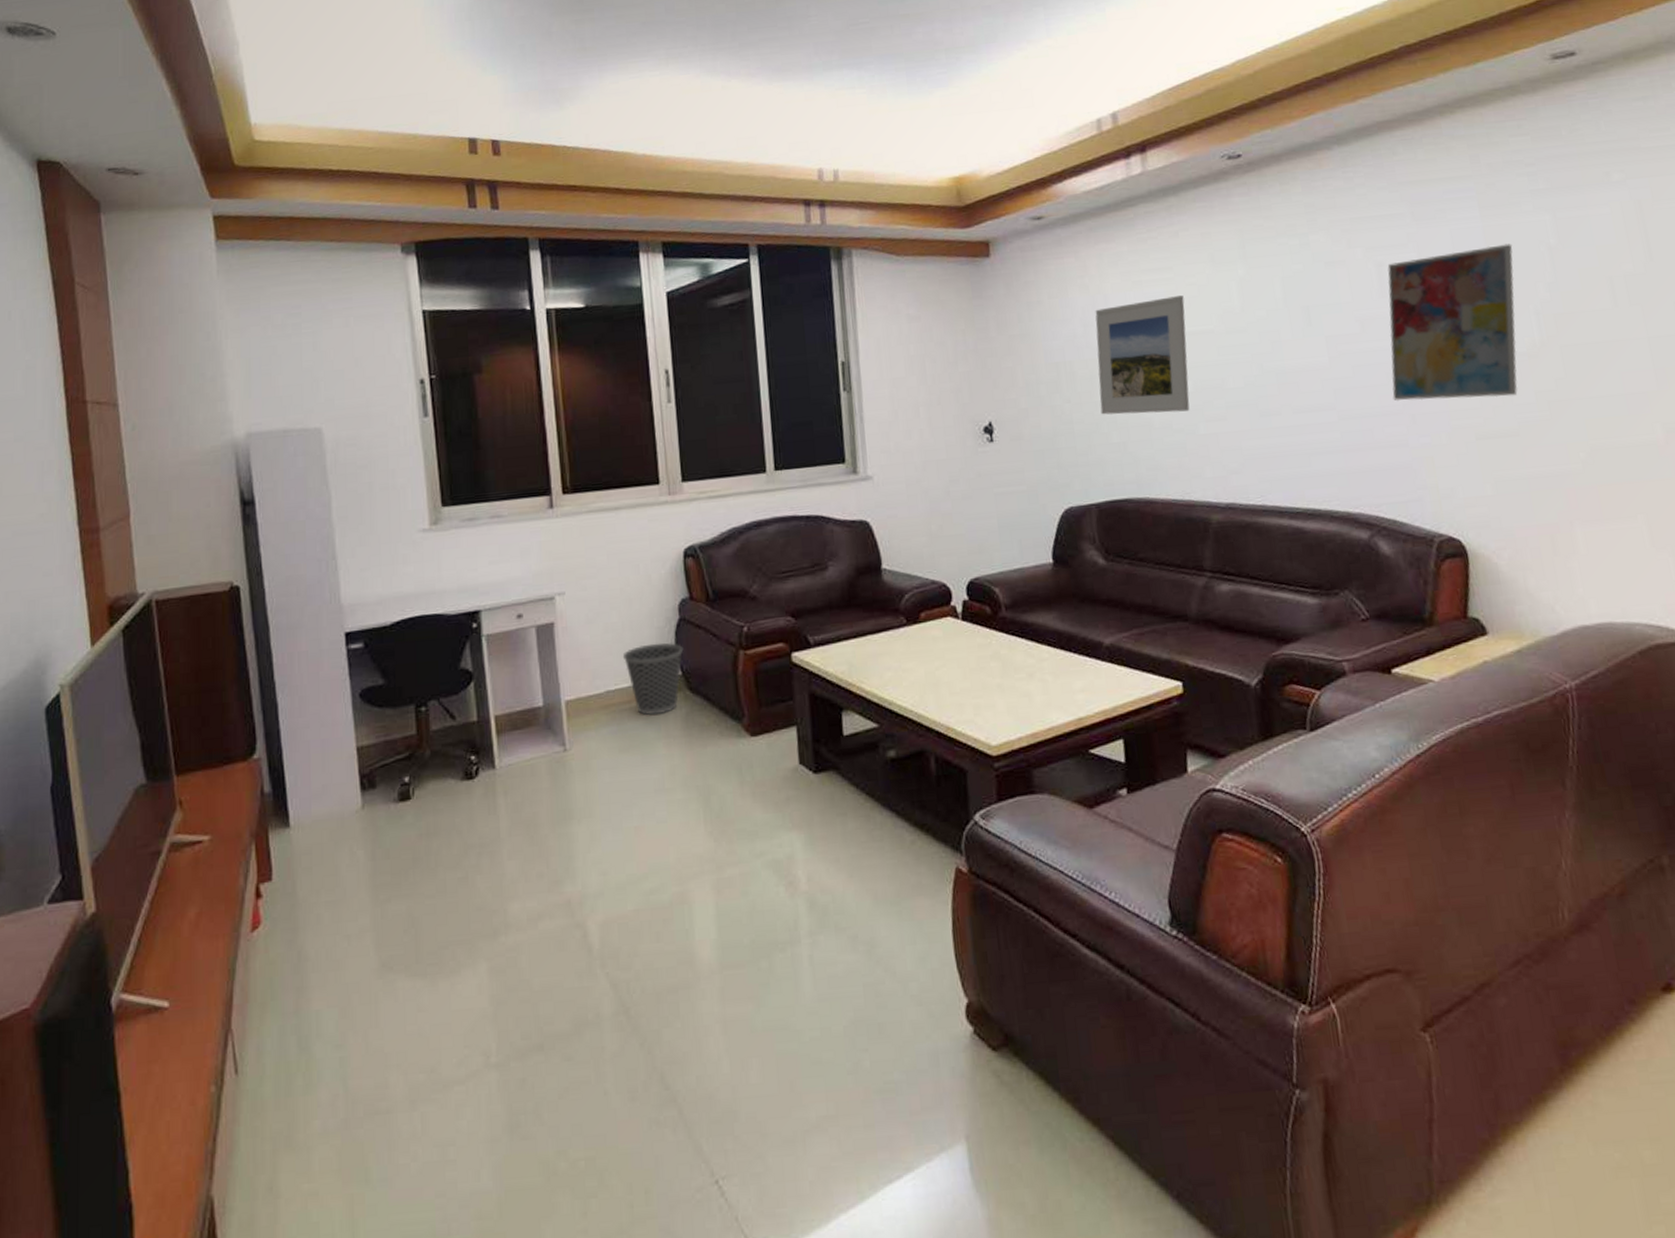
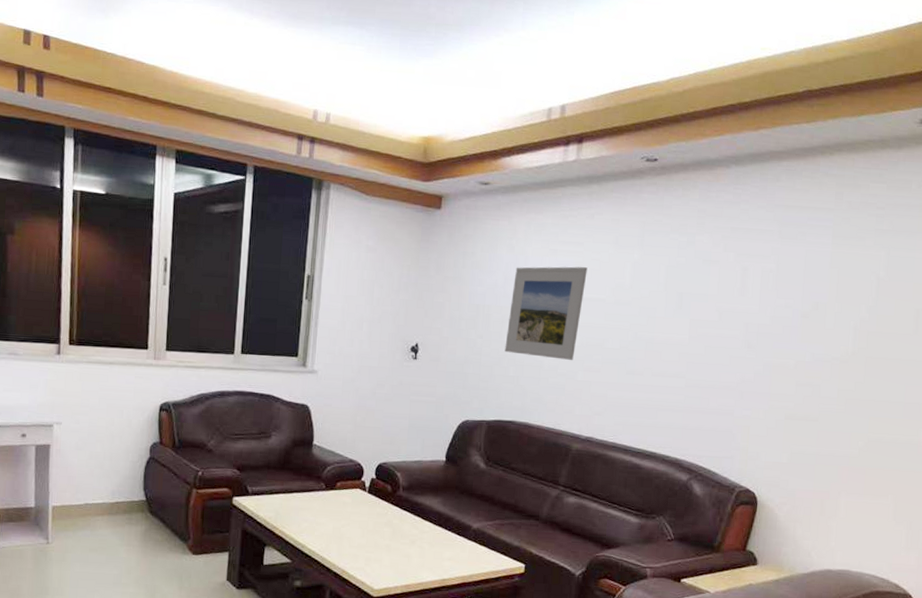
wastebasket: present [622,643,684,715] -> none [101,473,150,527]
wall art: present [1387,243,1518,402] -> none [730,269,851,390]

